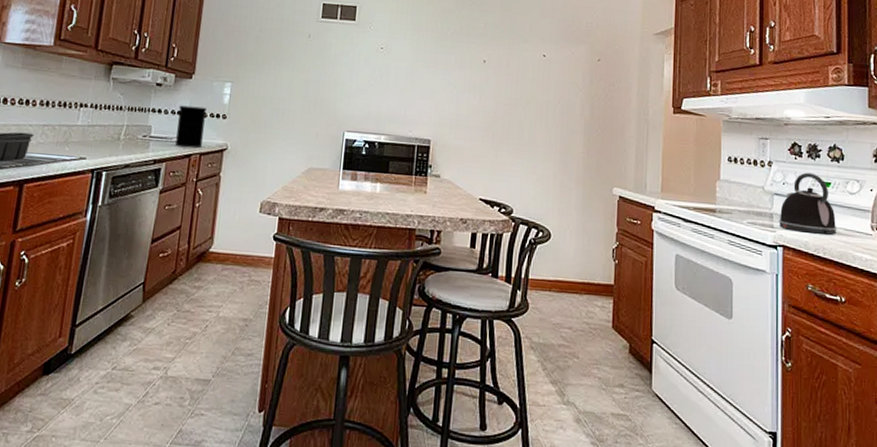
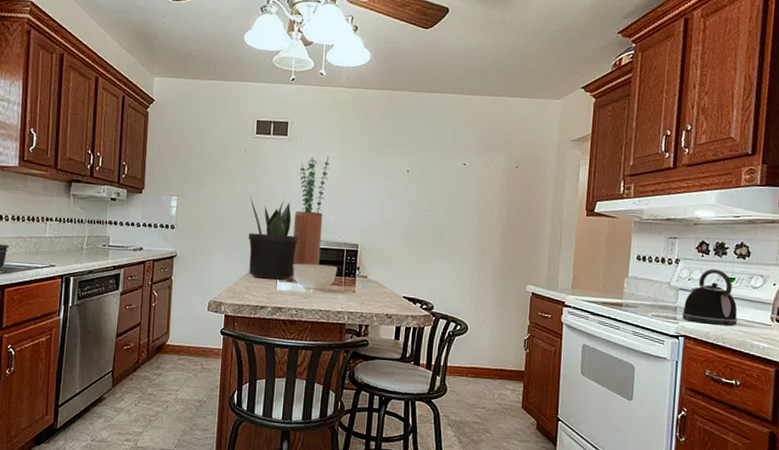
canister: present [175,105,206,148] -> none [131,217,156,256]
planter: none [308,85,365,178] -> present [248,196,299,280]
vase: none [357,43,401,172] -> present [292,156,330,275]
bowl: none [357,159,408,191] -> present [292,263,338,291]

